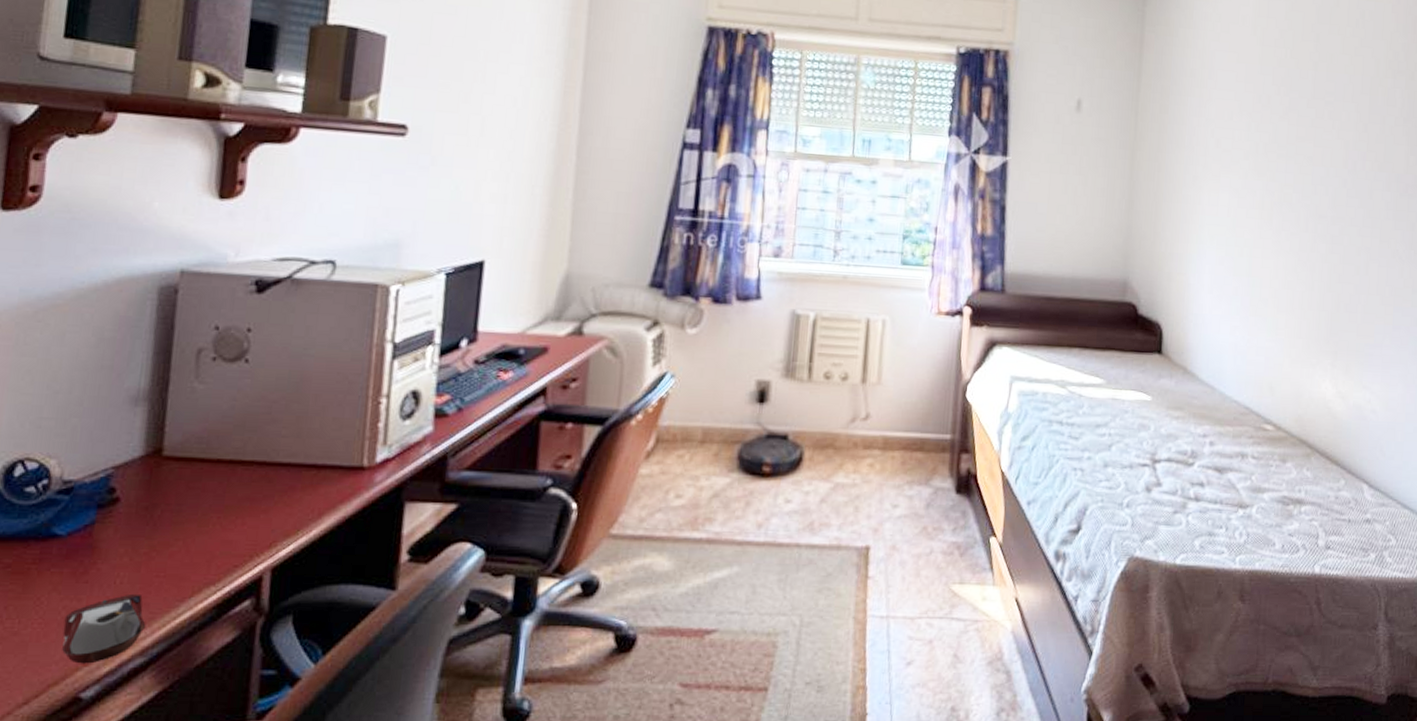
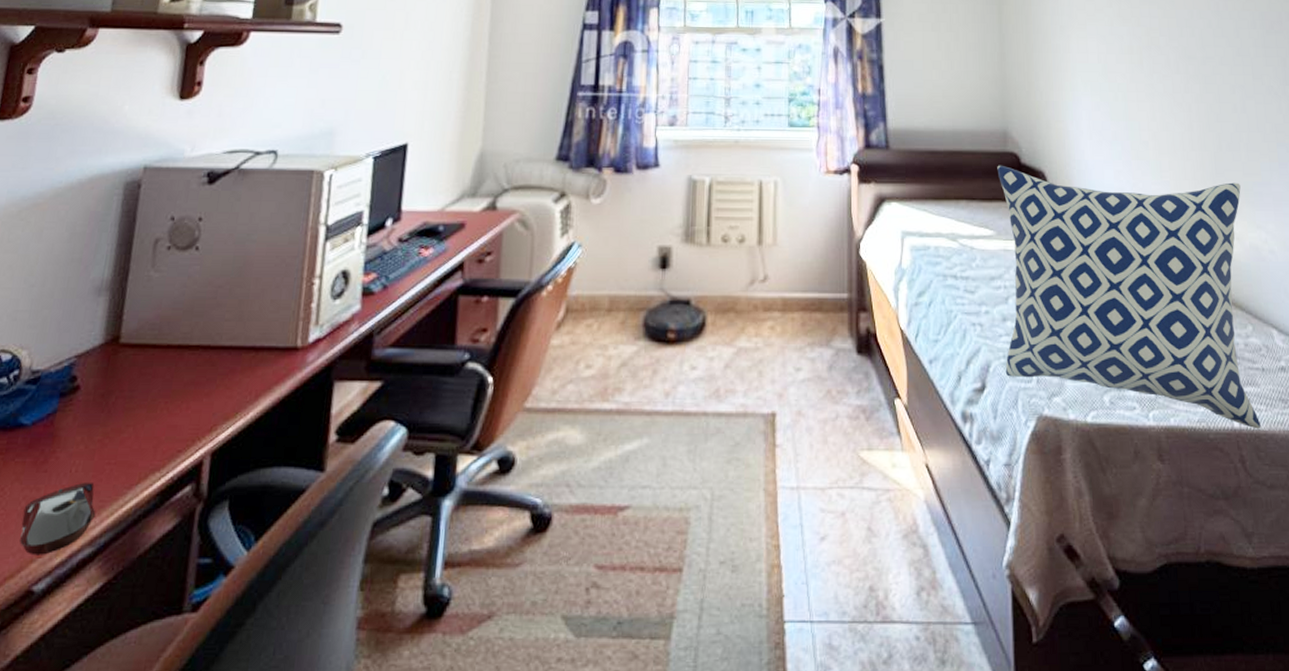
pillow: none [1101,314,1353,575] -> present [997,165,1261,429]

